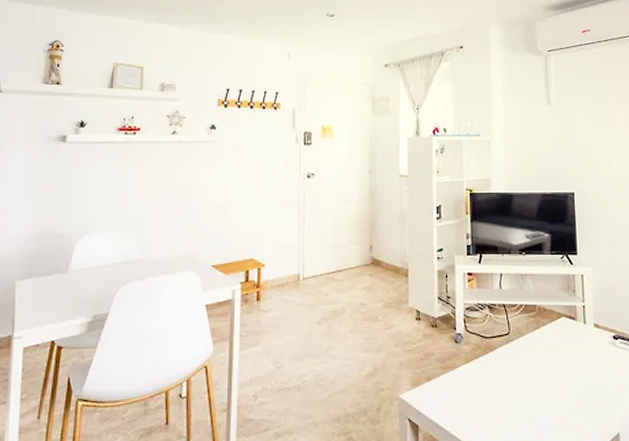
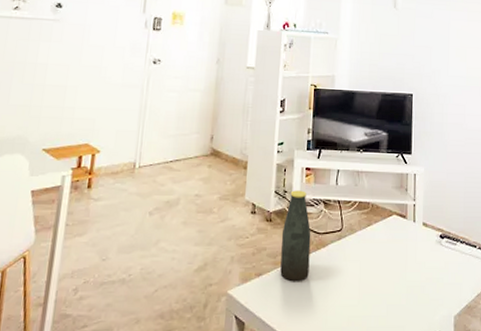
bottle: none [448,296,479,385] -> present [280,190,311,281]

